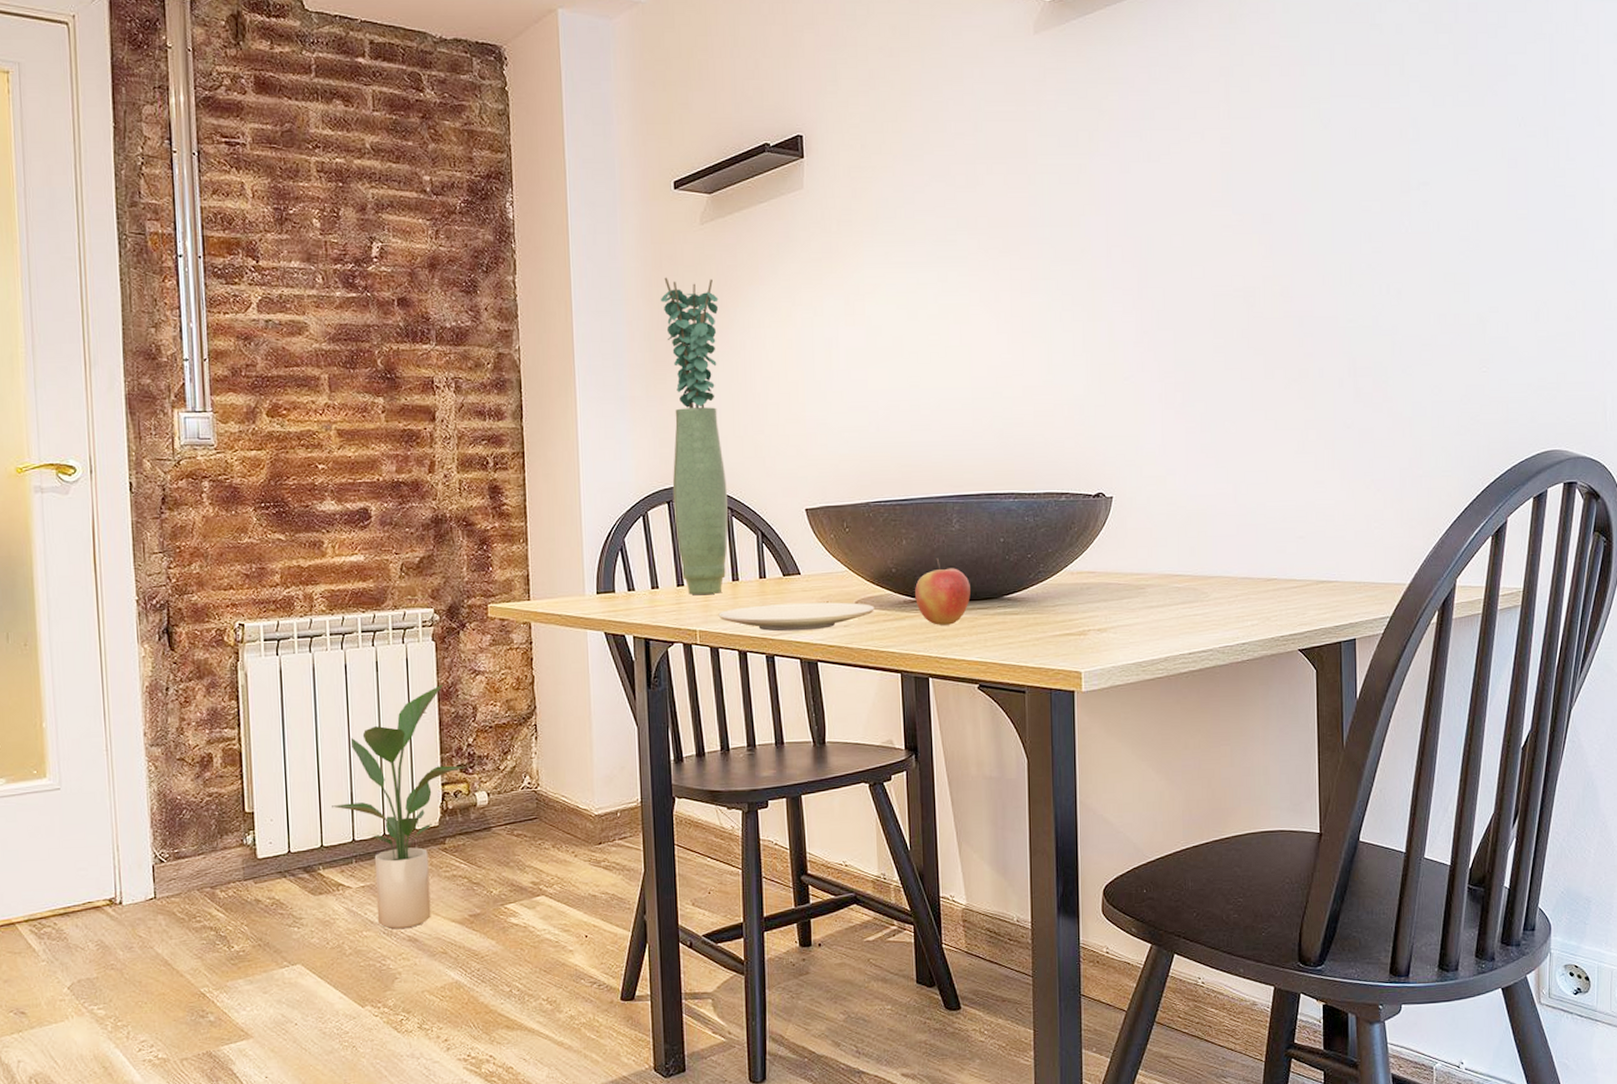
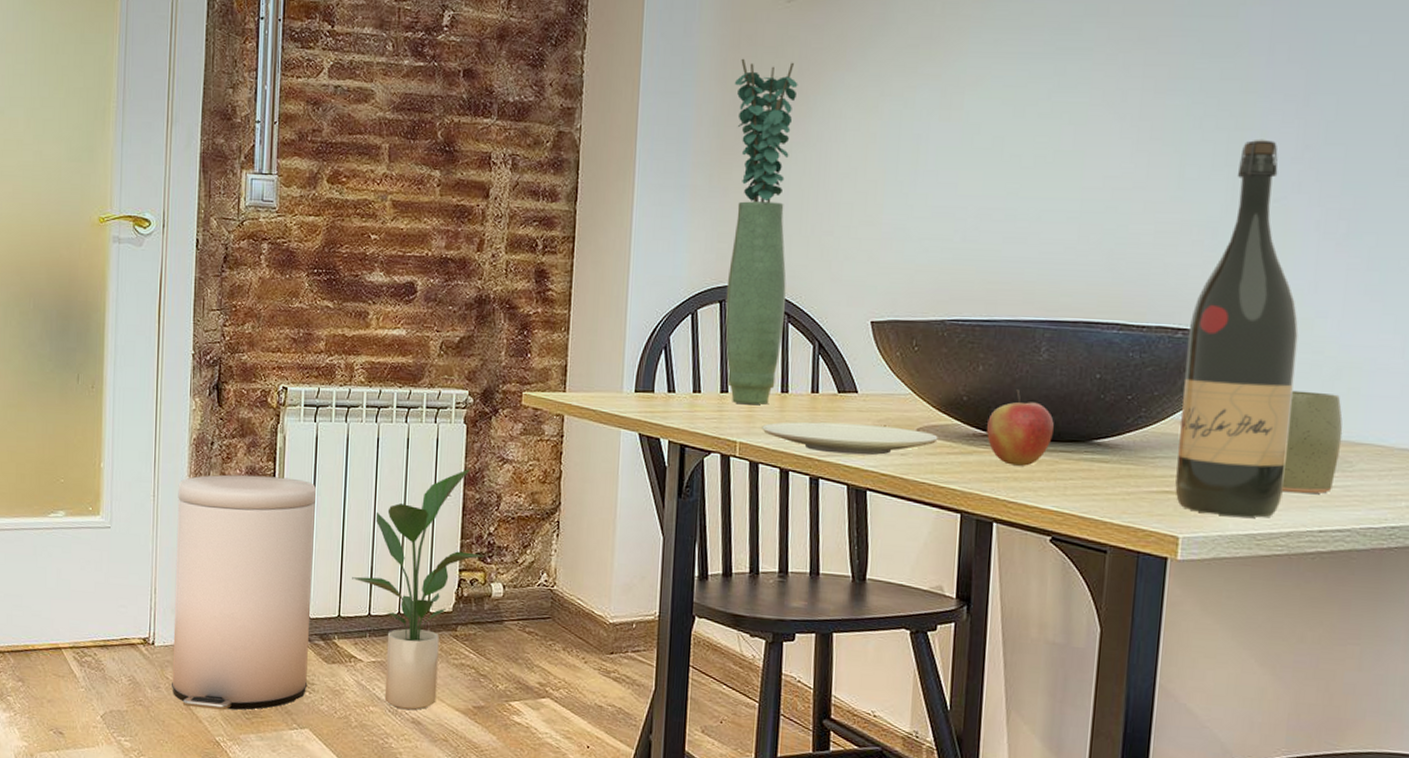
pedal bin: none [133,714,295,963] -> present [172,474,317,711]
wine bottle: none [1070,327,1158,649] -> present [1175,139,1299,518]
mug: none [1155,537,1198,624] -> present [1281,390,1343,494]

